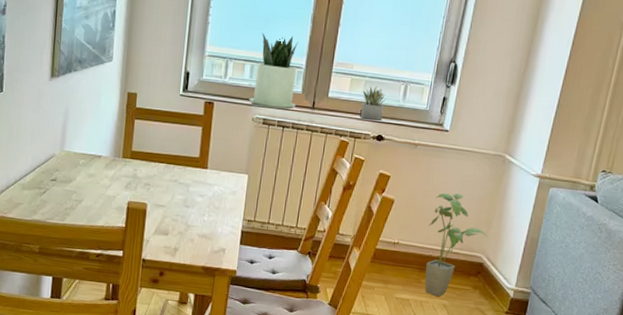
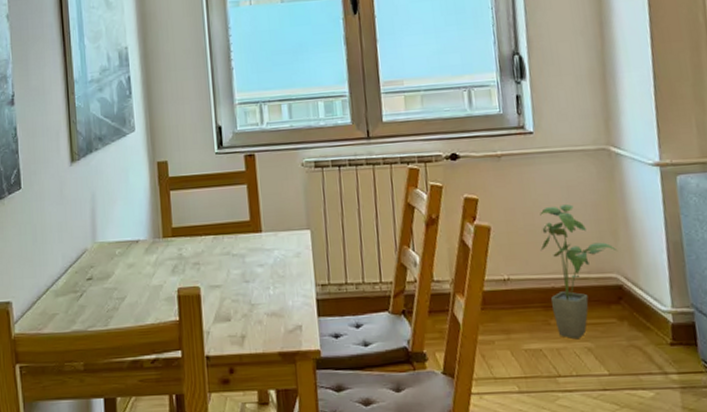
planter: present [249,33,298,110] -> none [293,64,348,148]
succulent plant: present [360,86,386,122] -> none [421,98,451,139]

